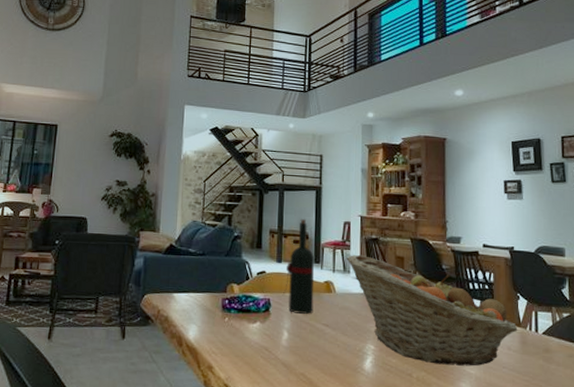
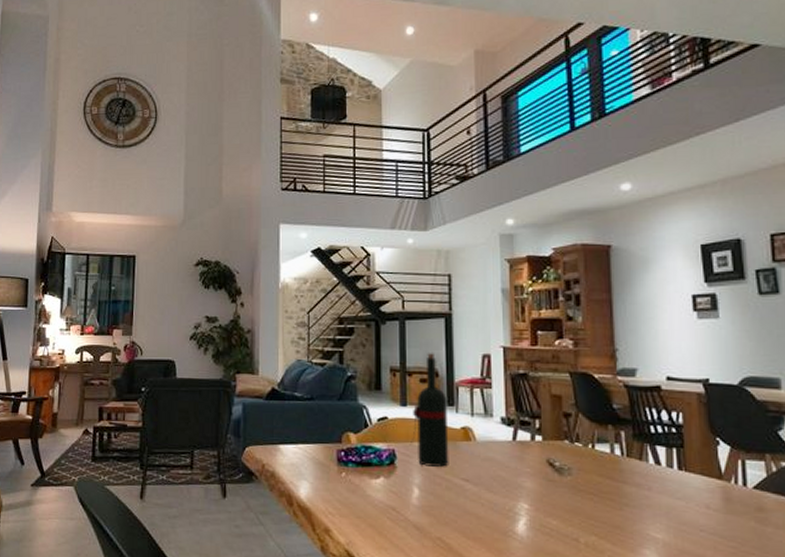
fruit basket: present [346,254,518,366] -> none [487,393,719,529]

